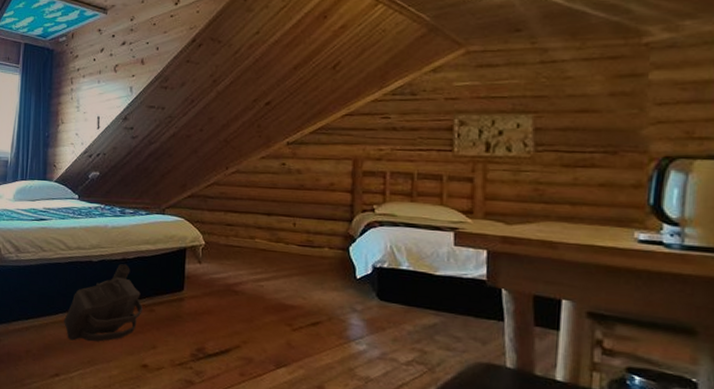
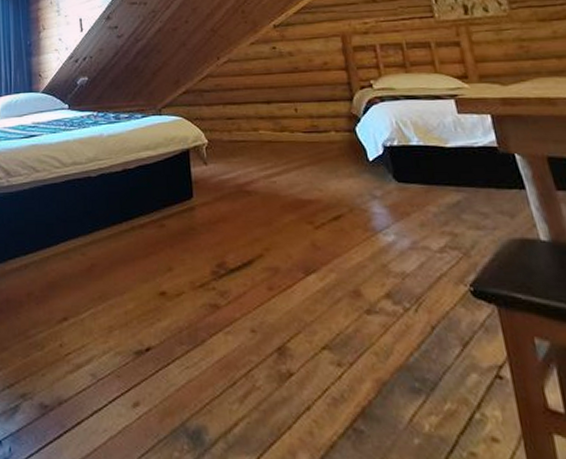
backpack: present [64,264,143,342] -> none [67,176,152,274]

